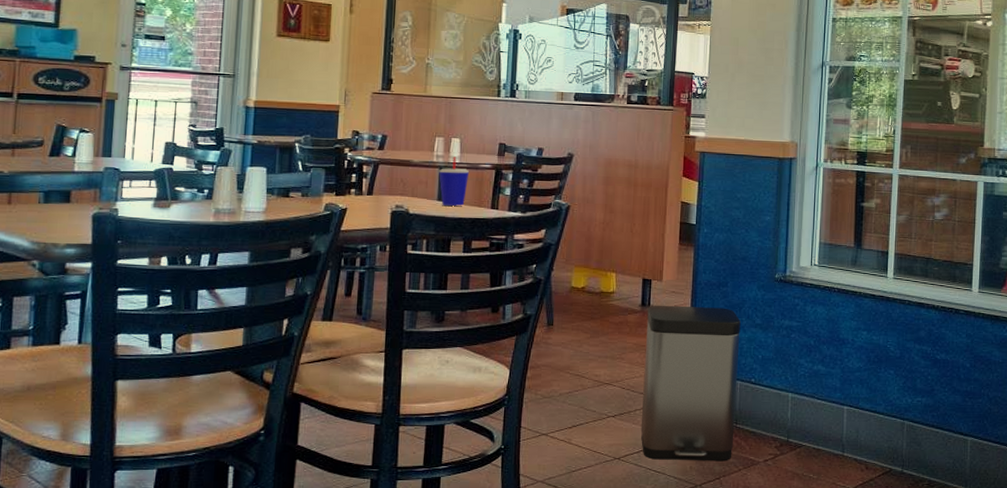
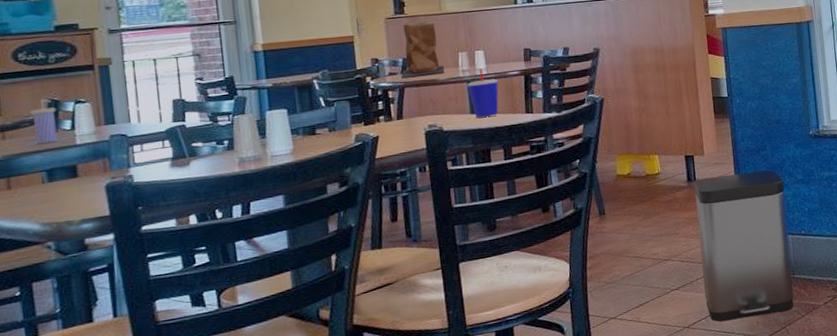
beverage cup: none [39,122,63,165] -> present [30,98,58,143]
paper bag: none [378,100,420,156] -> present [401,21,445,79]

